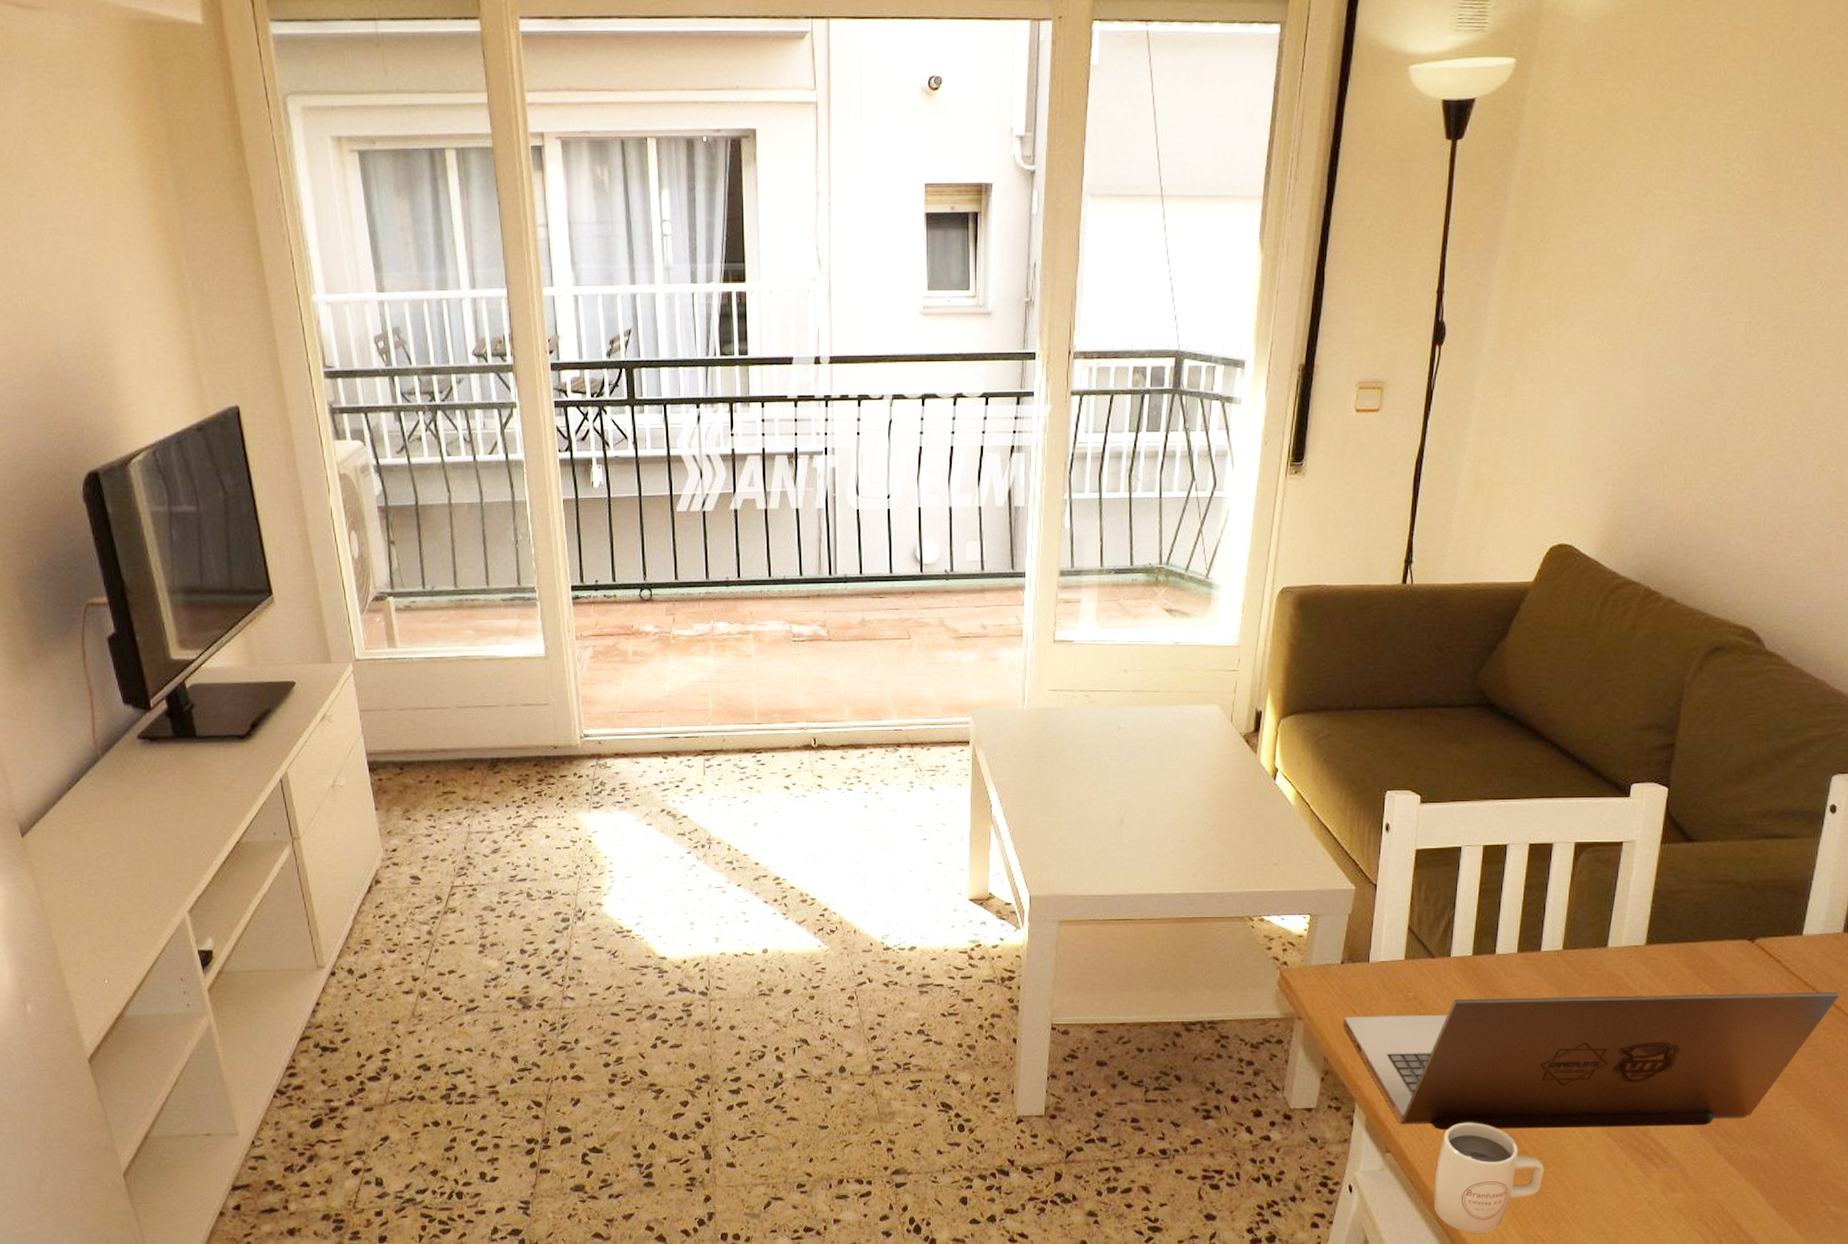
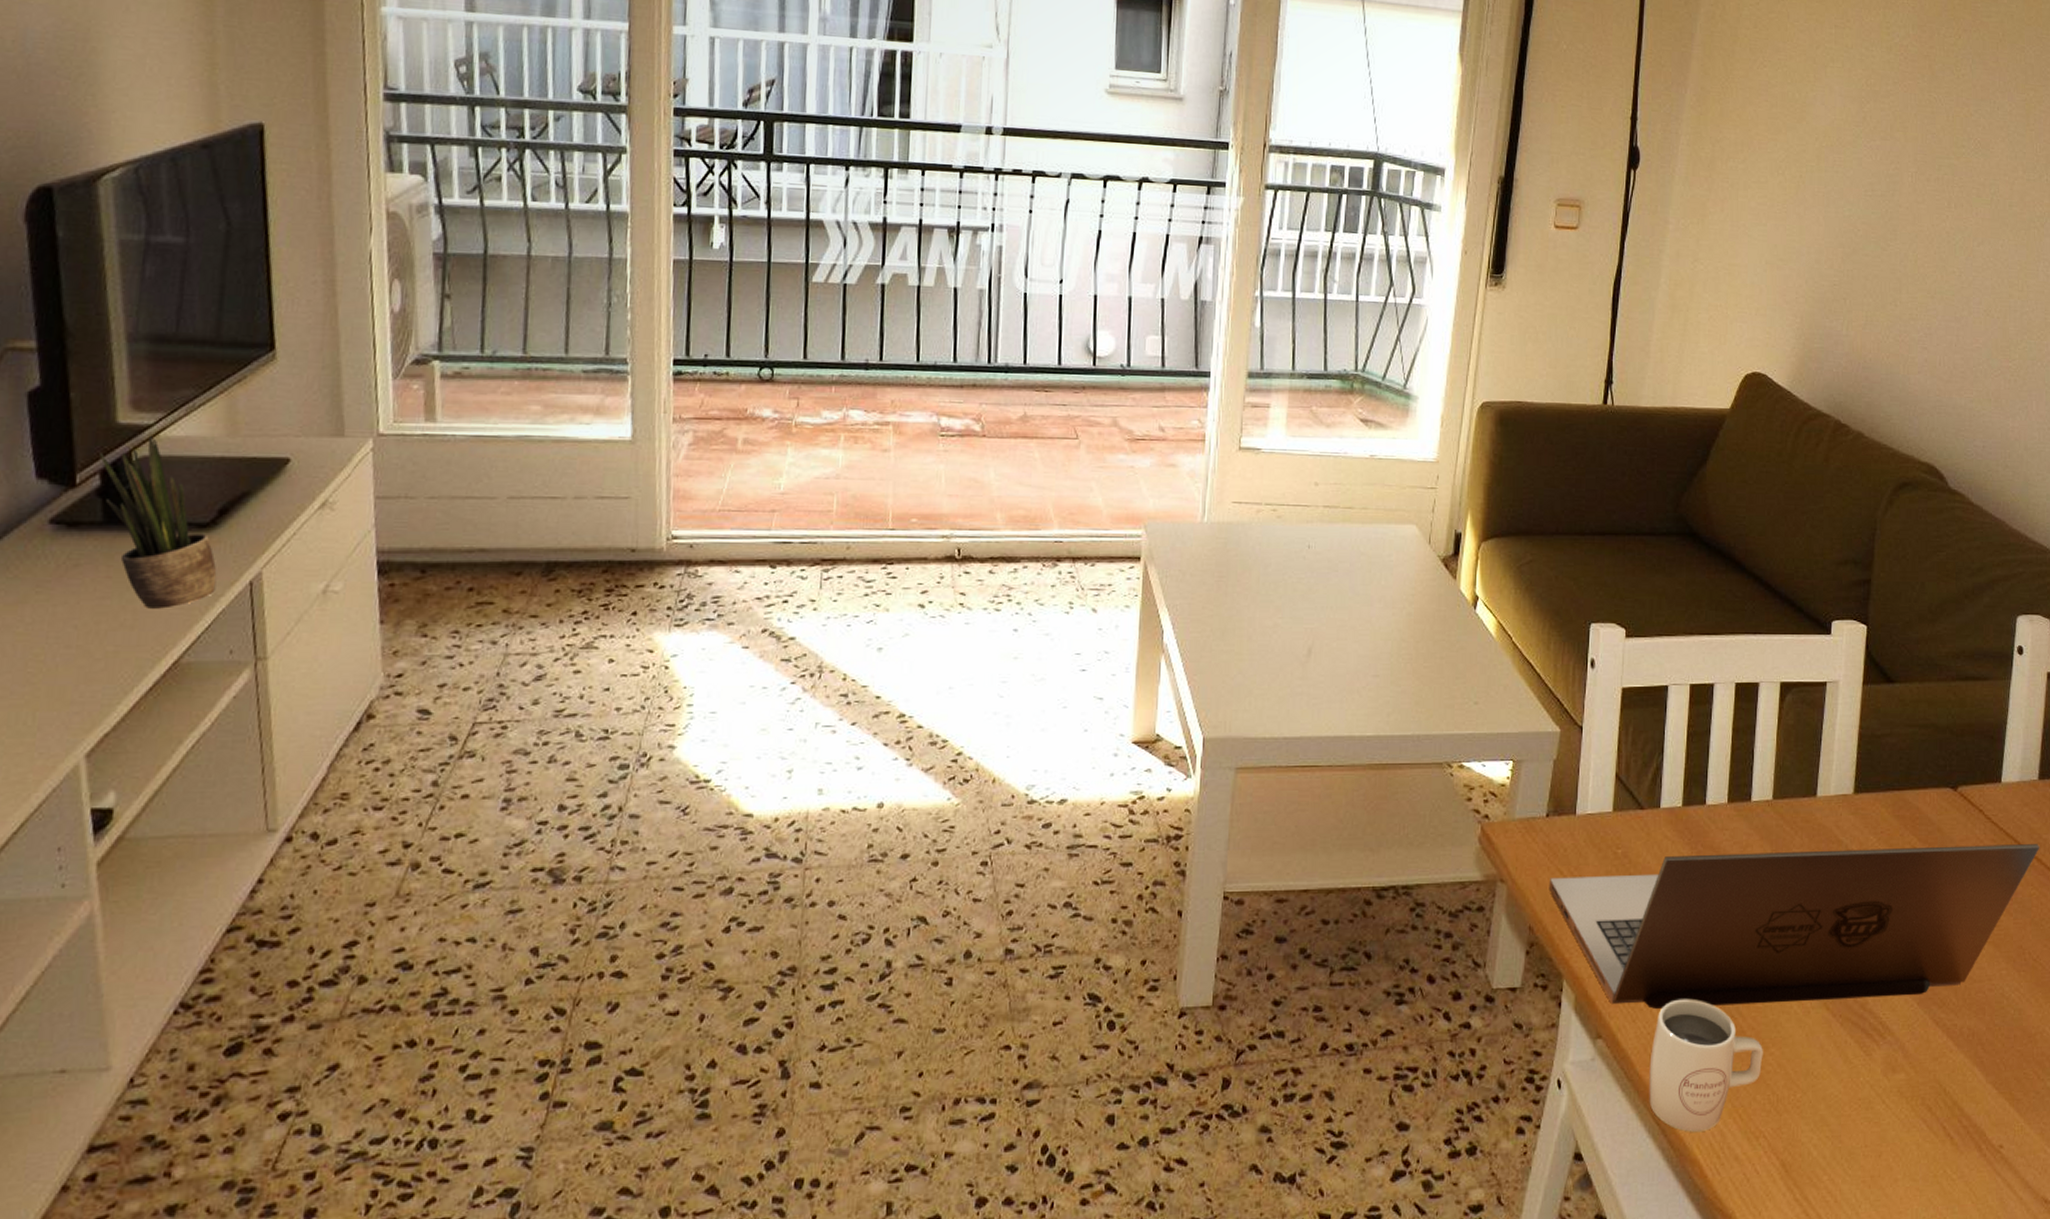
potted plant: none [163,668,257,802] -> present [100,436,217,609]

